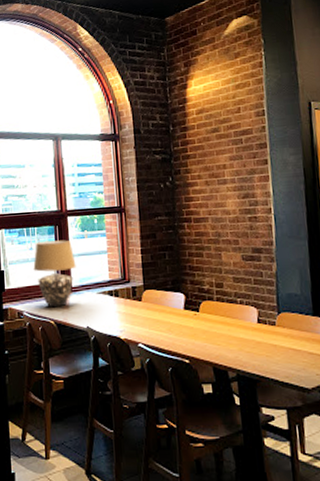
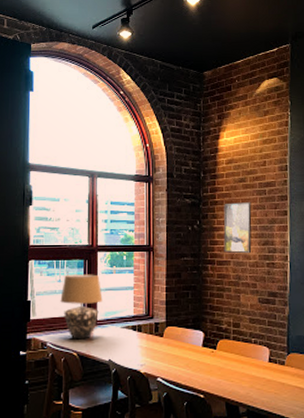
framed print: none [197,153,231,209] -> present [223,202,252,254]

